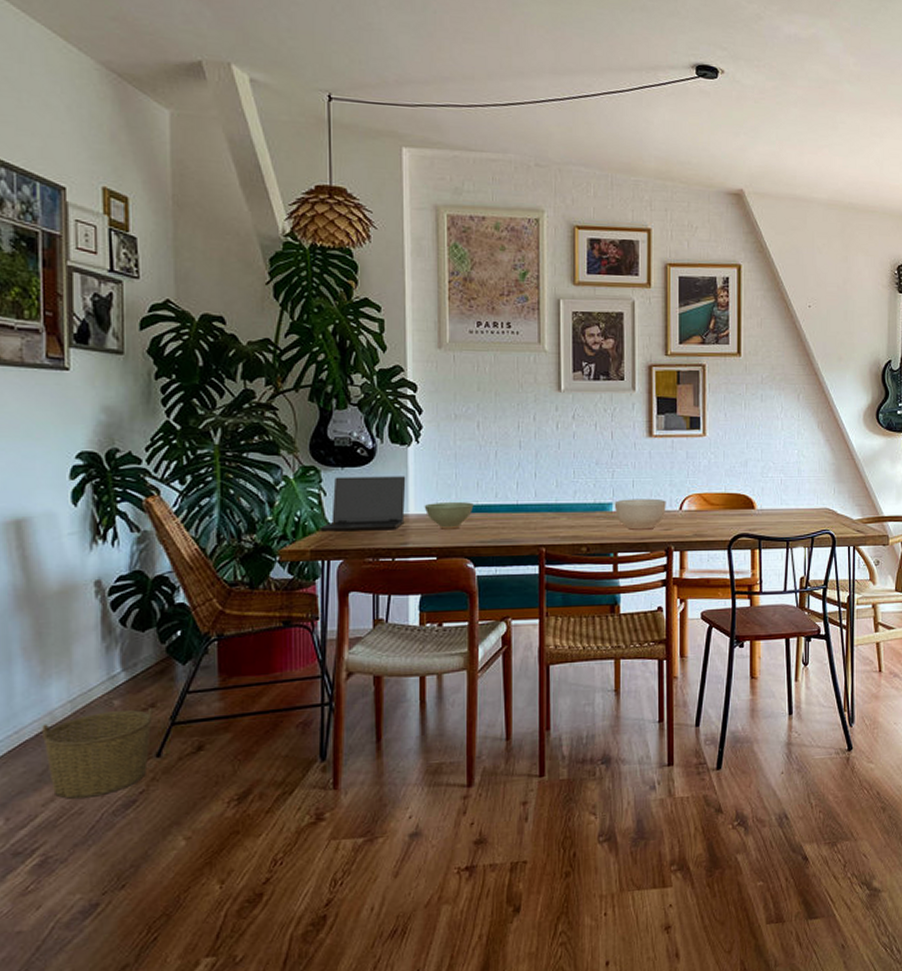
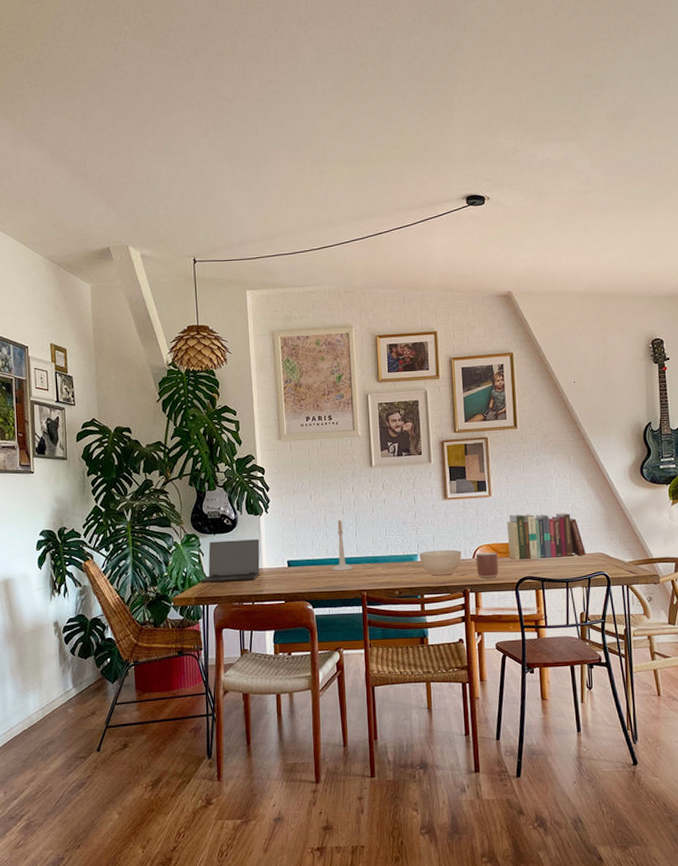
basket: present [42,708,153,799] -> none [25,715,94,780]
bowl: present [424,502,474,529] -> none [273,557,310,579]
candlestick: none [501,456,530,521] -> present [332,520,354,571]
mug: none [683,503,709,534] -> present [476,552,499,578]
books: none [722,459,810,514] -> present [506,513,586,560]

